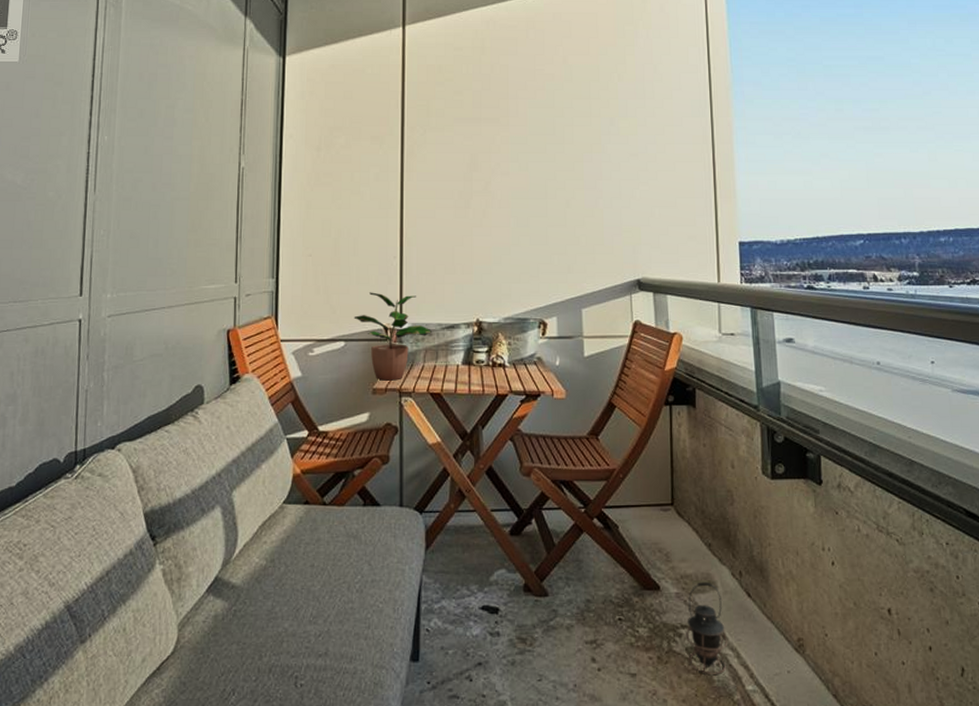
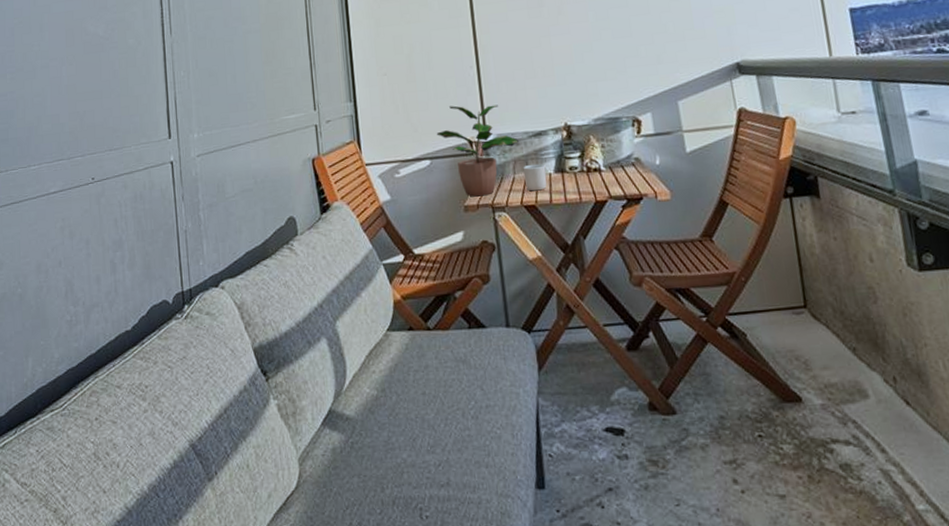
mug: none [433,354,454,380] -> present [523,163,548,192]
lantern: present [685,582,728,674] -> none [836,390,891,494]

